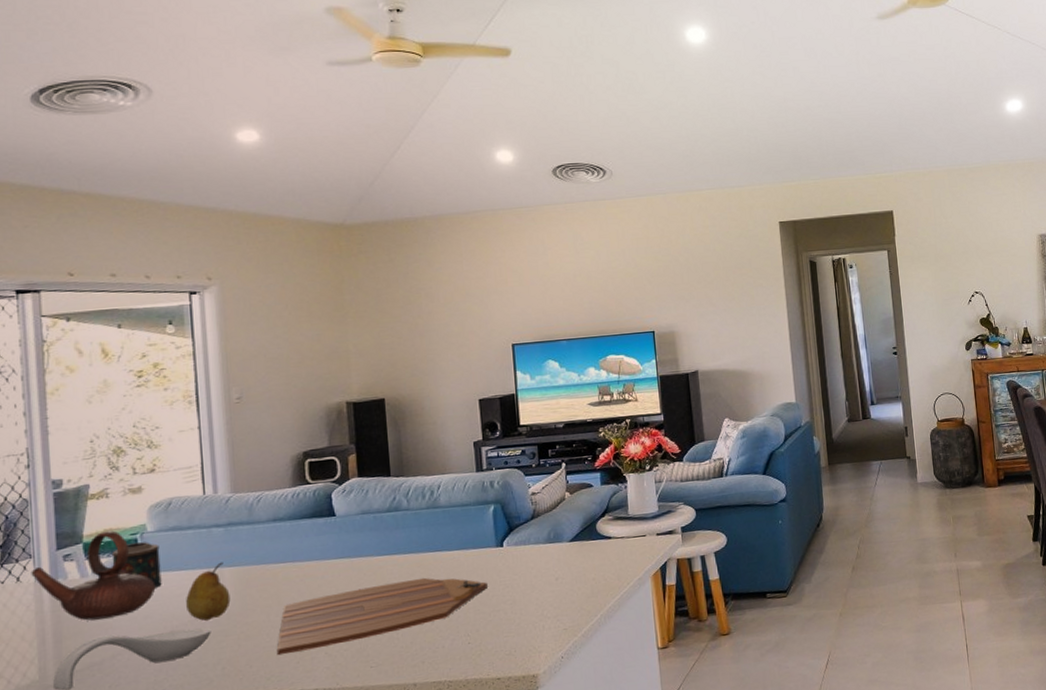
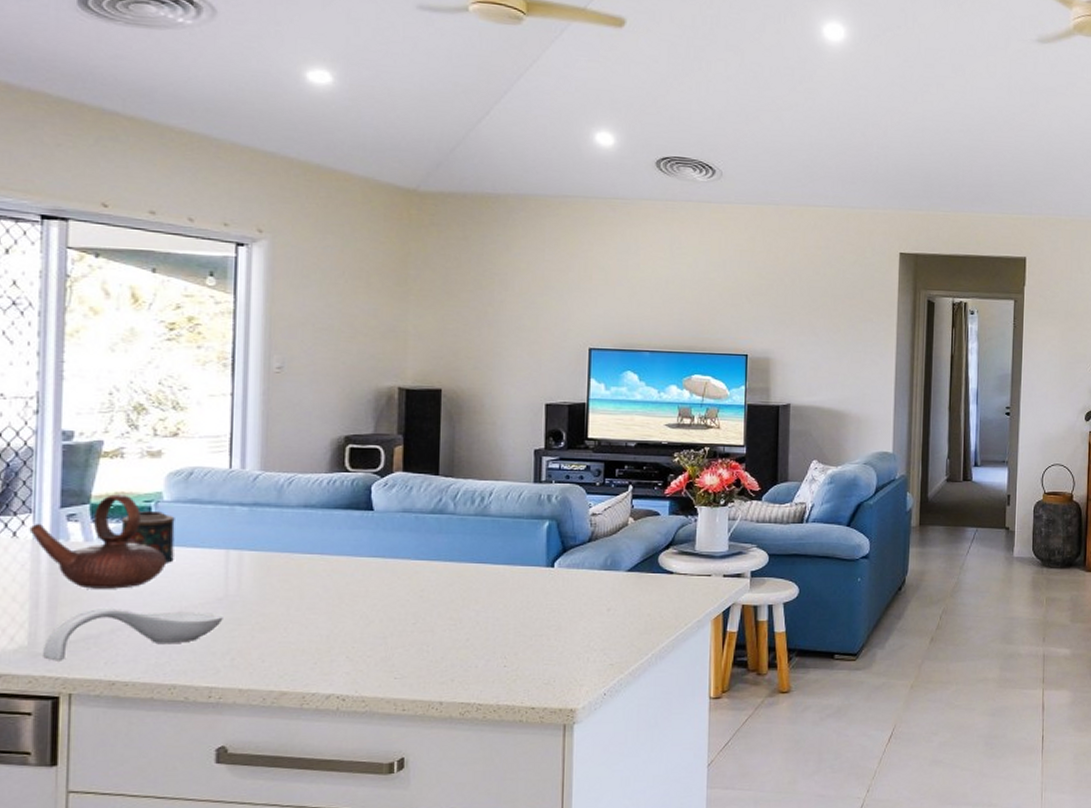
fruit: present [186,561,231,622] -> none [199,544,248,607]
cutting board: present [276,577,488,656] -> none [293,589,532,653]

